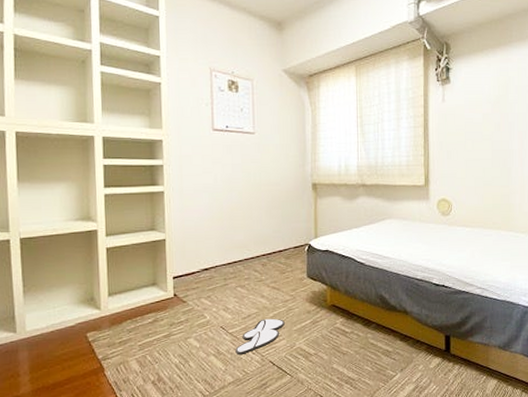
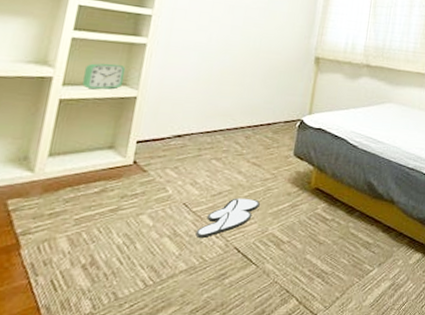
alarm clock: none [120,212,152,237] -> present [82,63,126,90]

